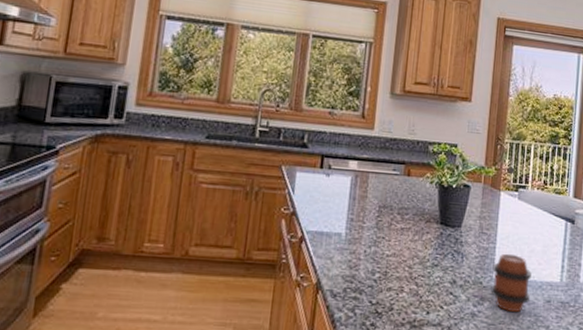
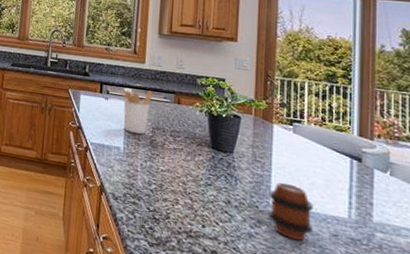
utensil holder: none [344,162,382,215] -> present [120,89,153,134]

